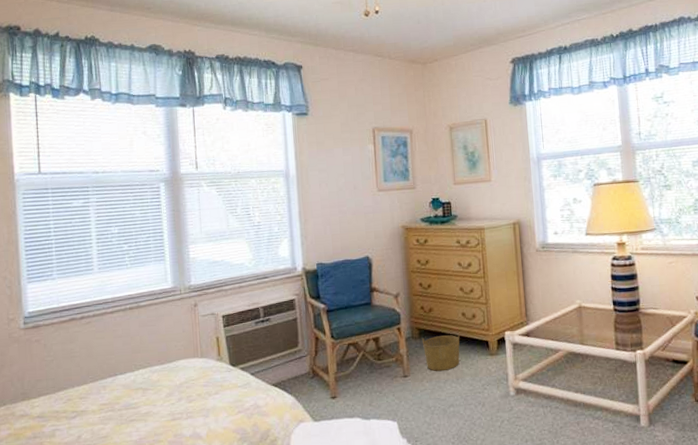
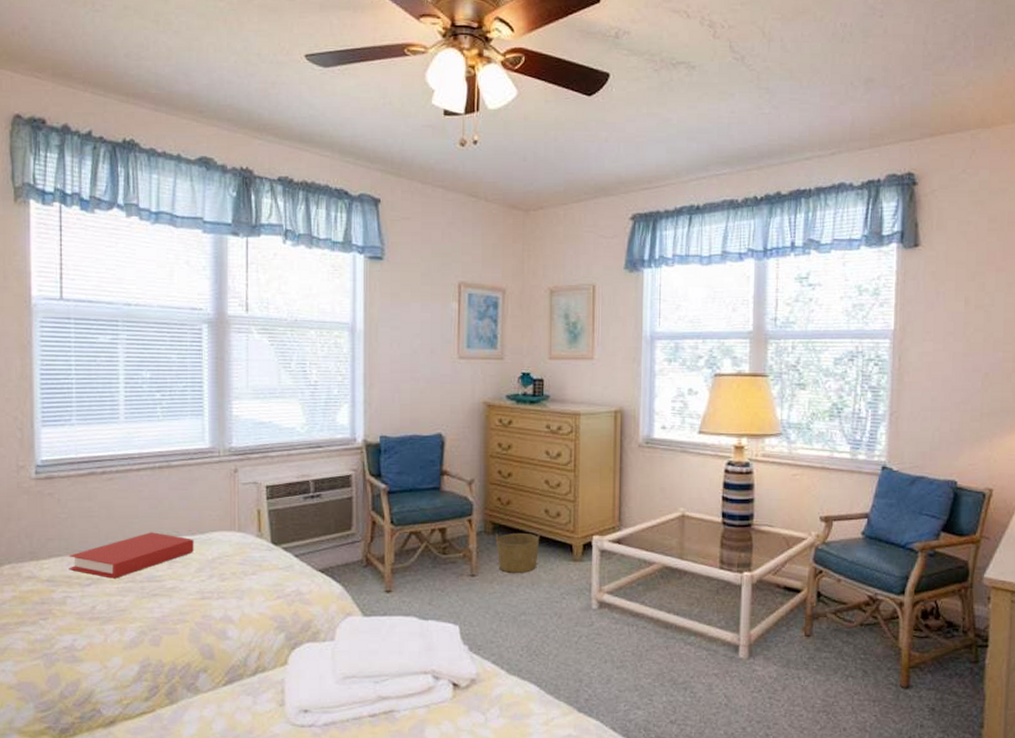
book: none [55,365,164,410] -> present [68,532,194,579]

